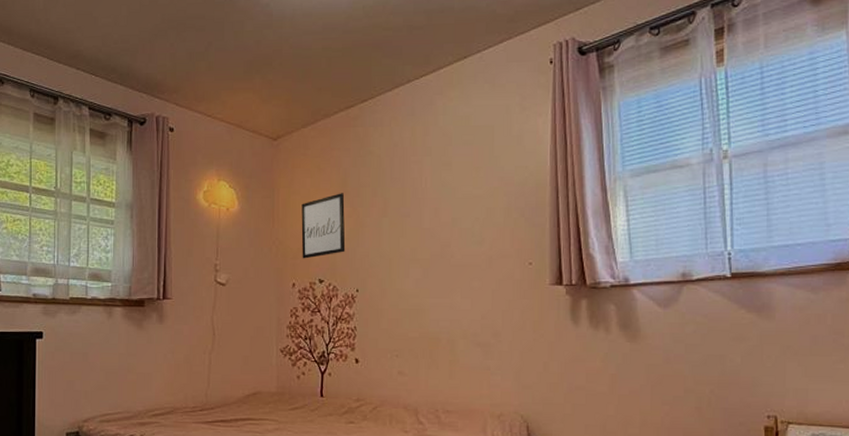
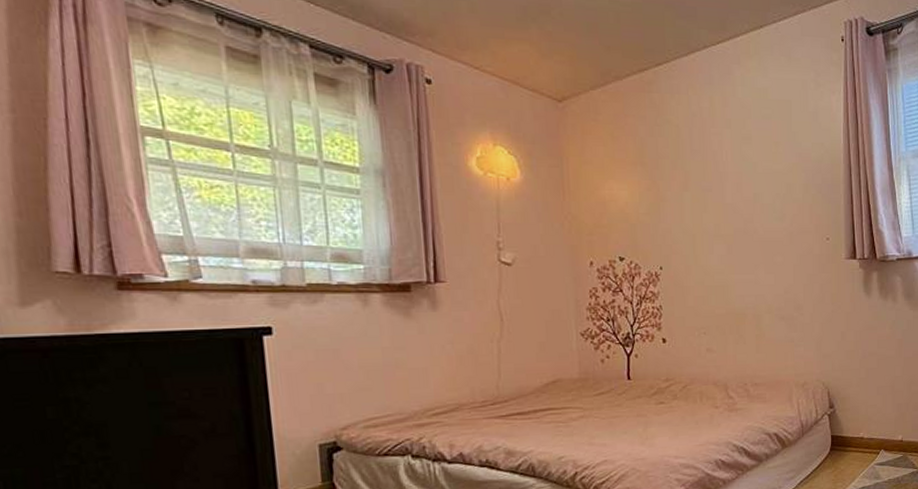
wall art: present [301,193,346,259] -> none [595,164,646,235]

